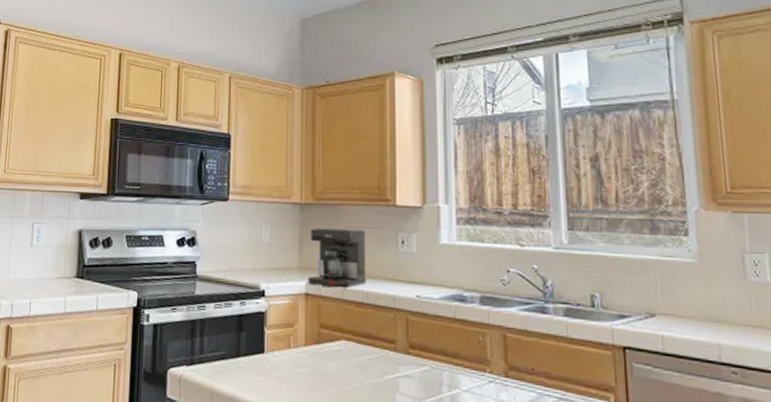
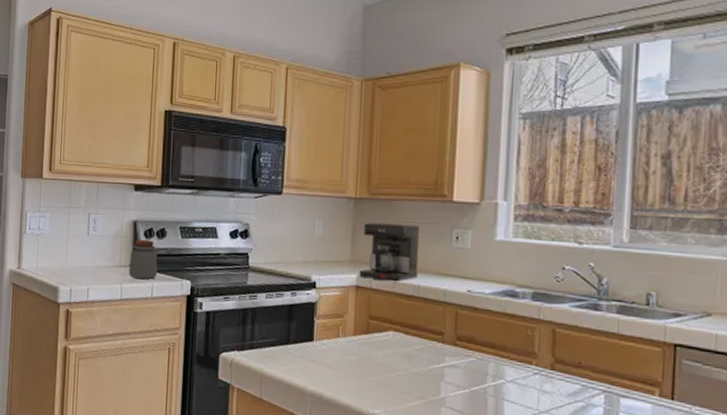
jar: none [73,249,104,292] -> present [129,239,158,280]

